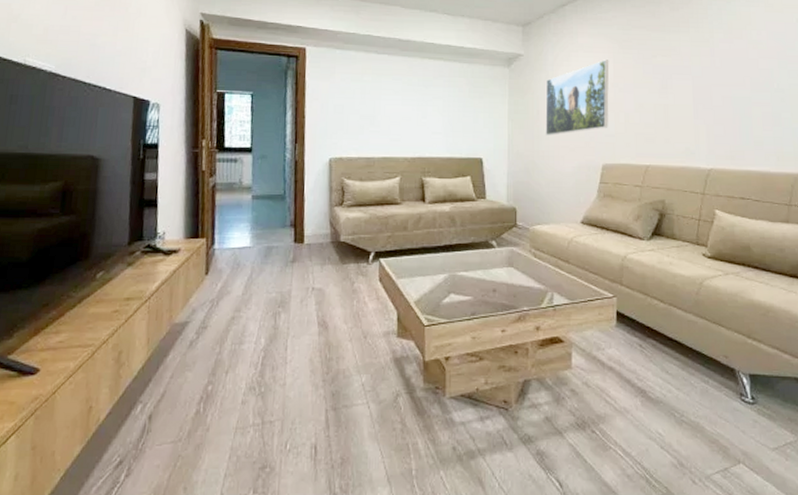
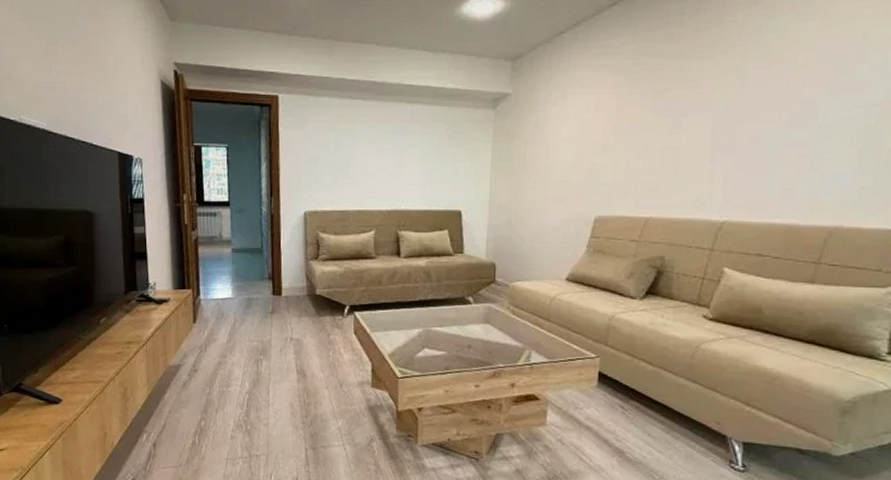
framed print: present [545,59,609,135] -> none [532,96,612,185]

